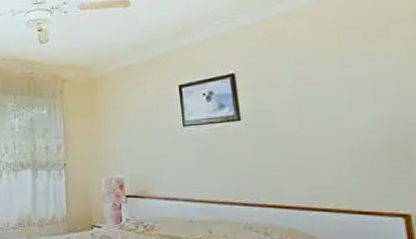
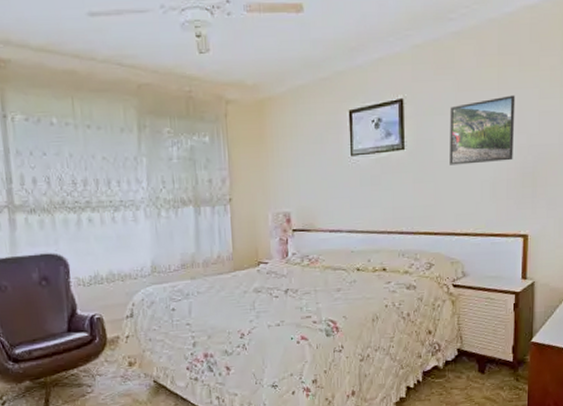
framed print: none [287,66,374,136] -> present [450,95,516,165]

